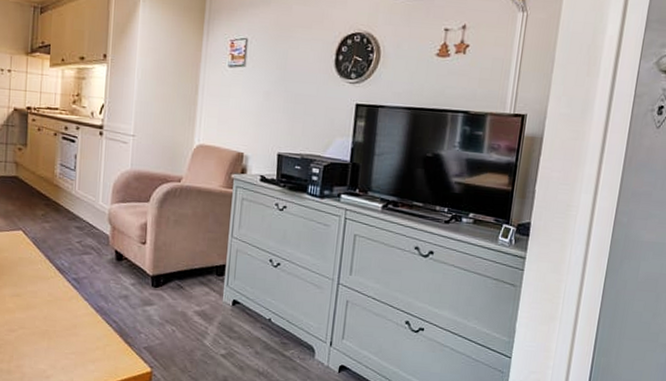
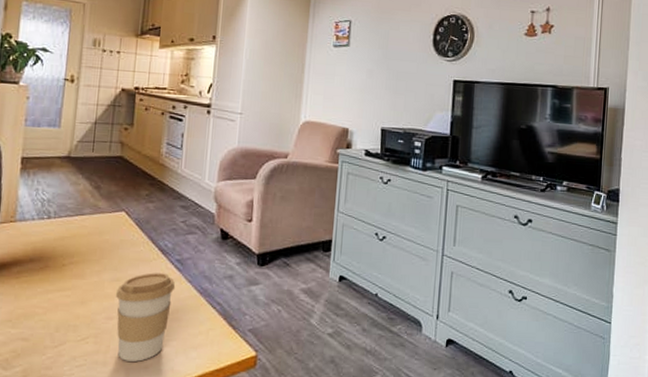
coffee cup: none [17,290,73,372] -> present [116,273,176,362]

